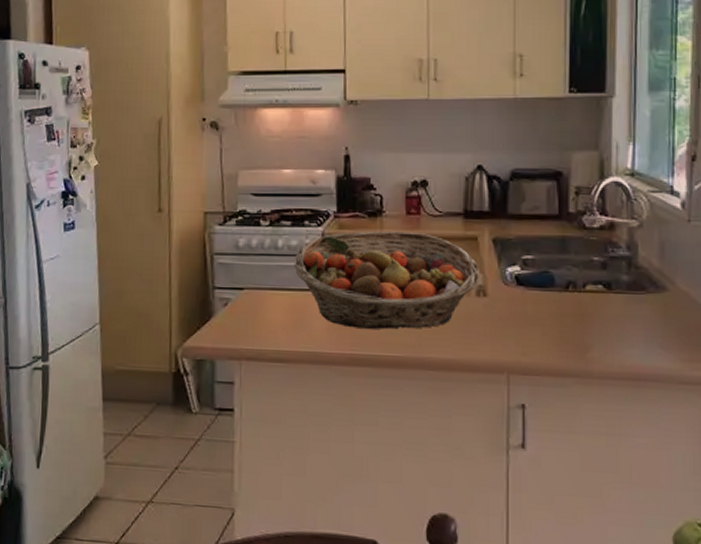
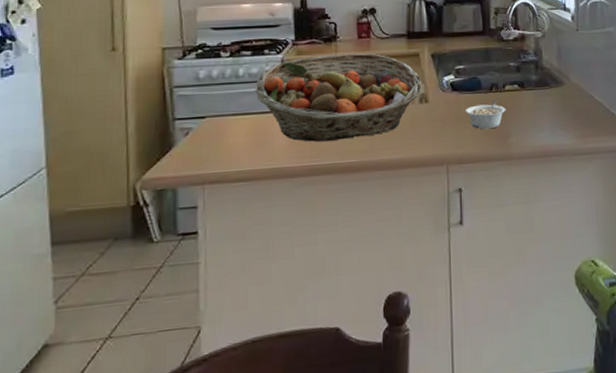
legume: none [532,301,586,337] -> present [465,100,506,130]

